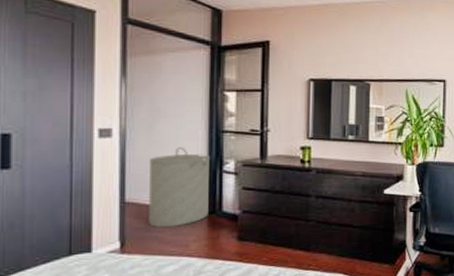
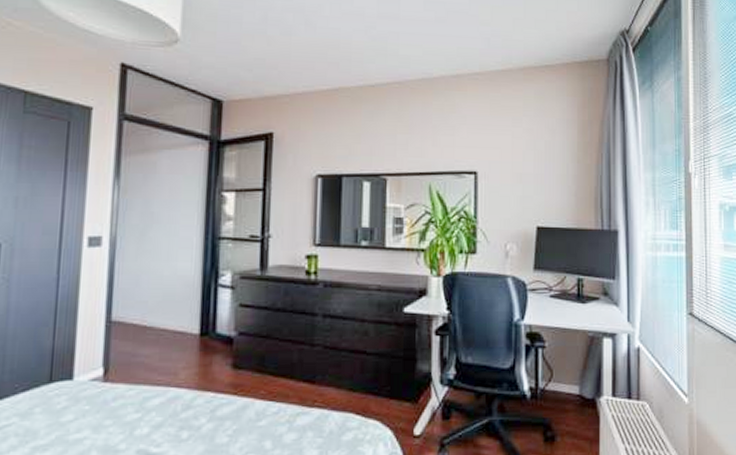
laundry hamper: present [148,146,210,227] -> none [135,256,204,351]

